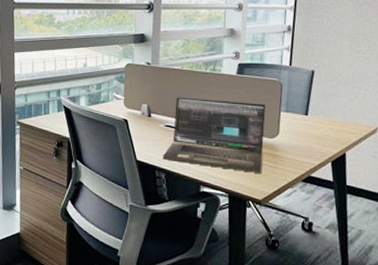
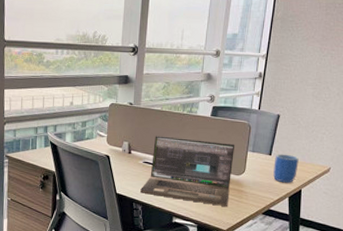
mug: none [311,113,340,146] -> present [273,153,299,183]

